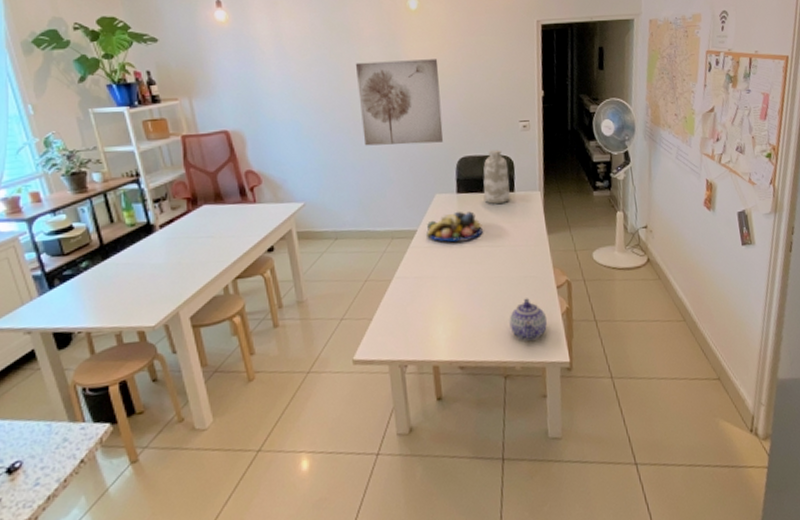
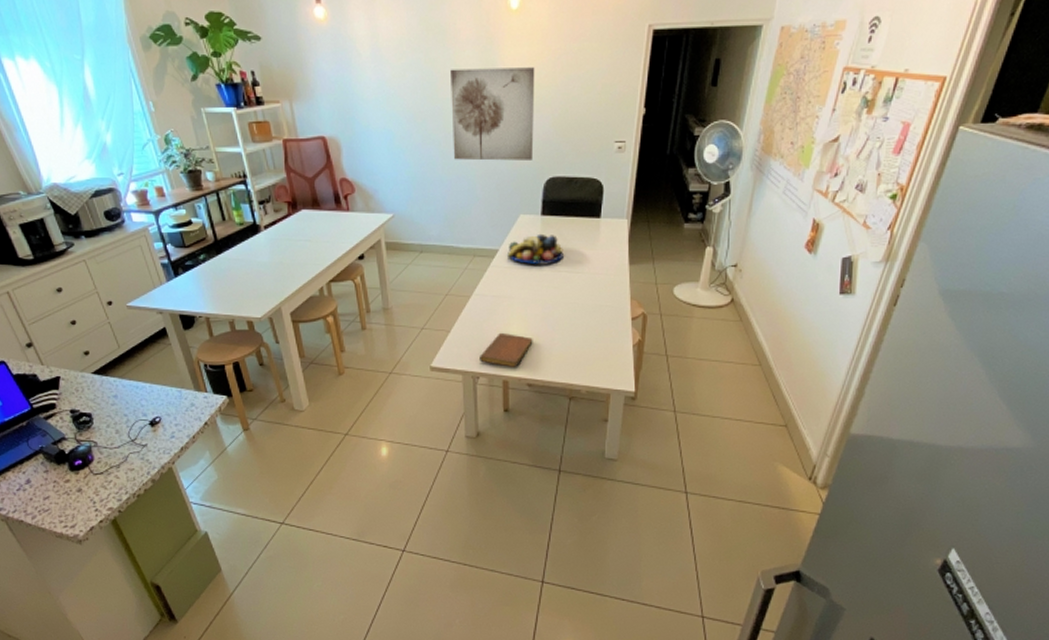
notebook: none [406,314,461,352] -> present [480,332,533,369]
vase: present [483,149,510,204] -> none [568,171,597,229]
teapot: present [509,298,548,341] -> none [580,326,618,367]

